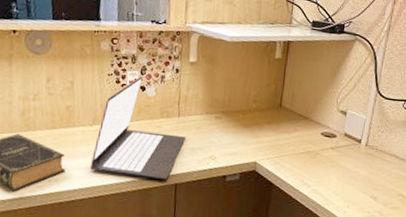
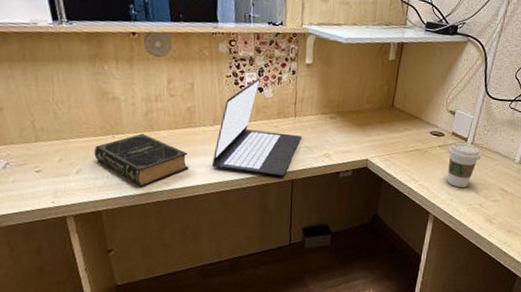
coffee cup: none [341,144,377,193] -> present [447,142,482,187]

